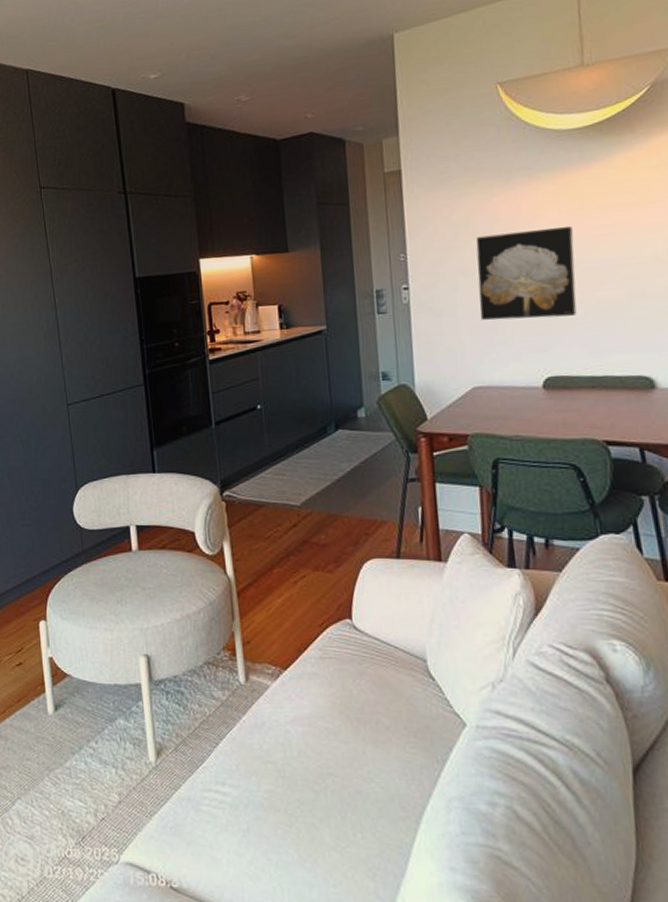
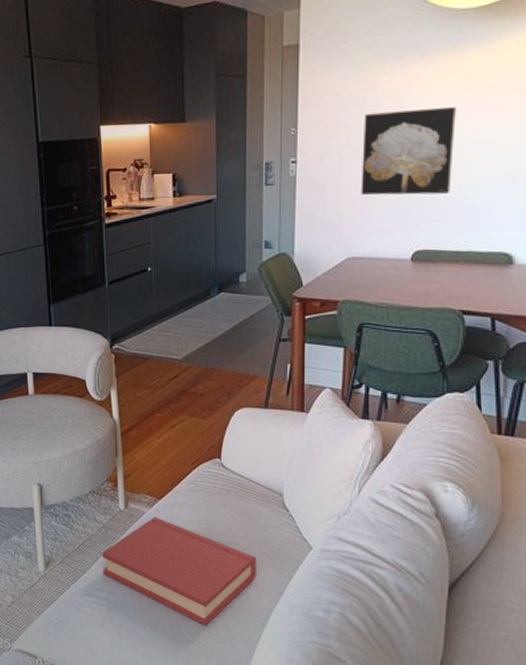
hardback book: none [222,691,404,827] -> present [102,517,256,626]

